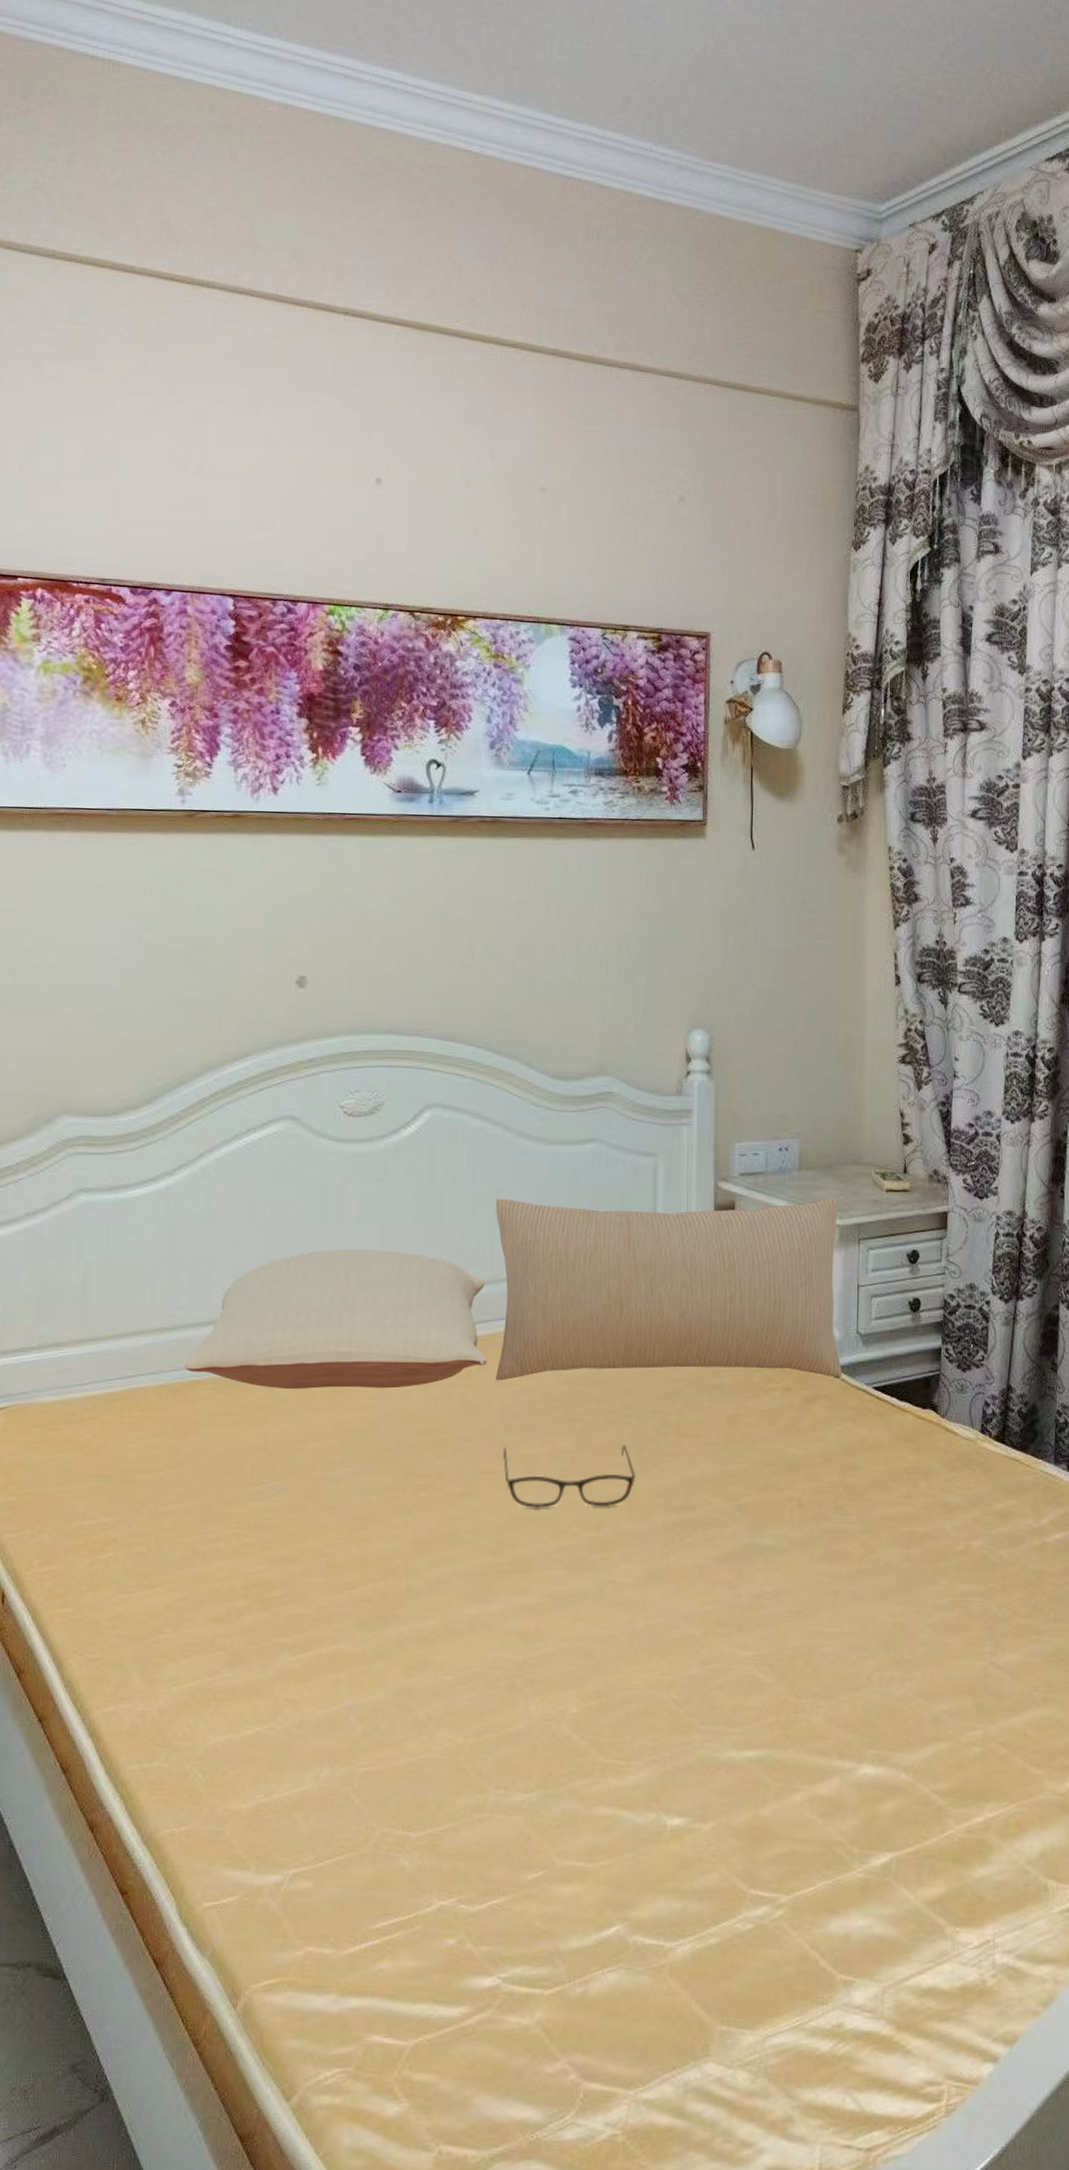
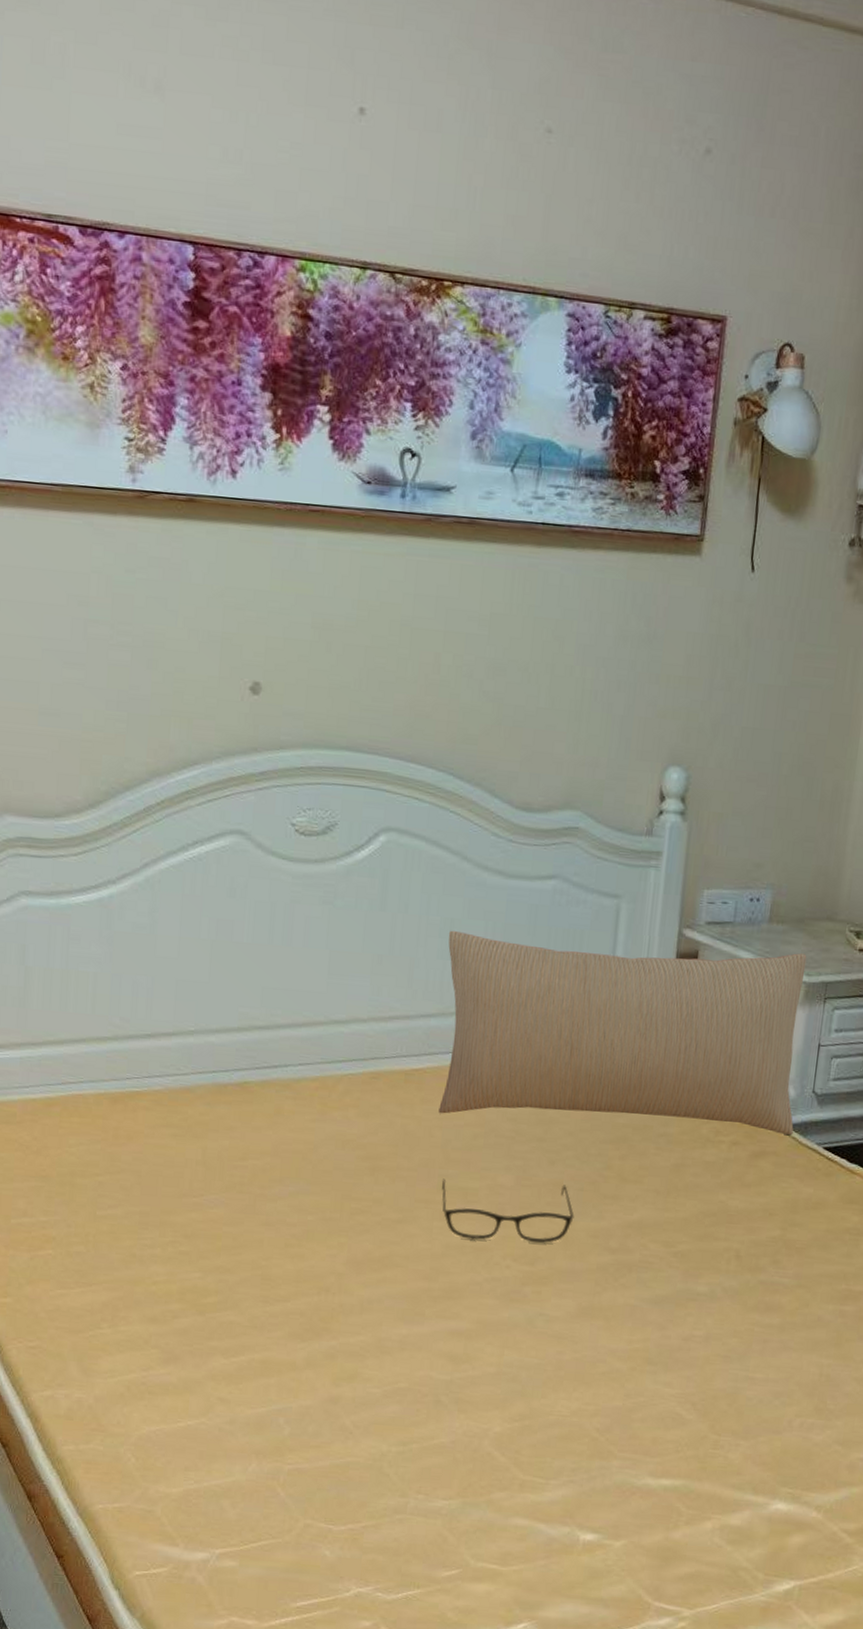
pillow: present [183,1248,487,1389] -> none [124,970,433,1114]

